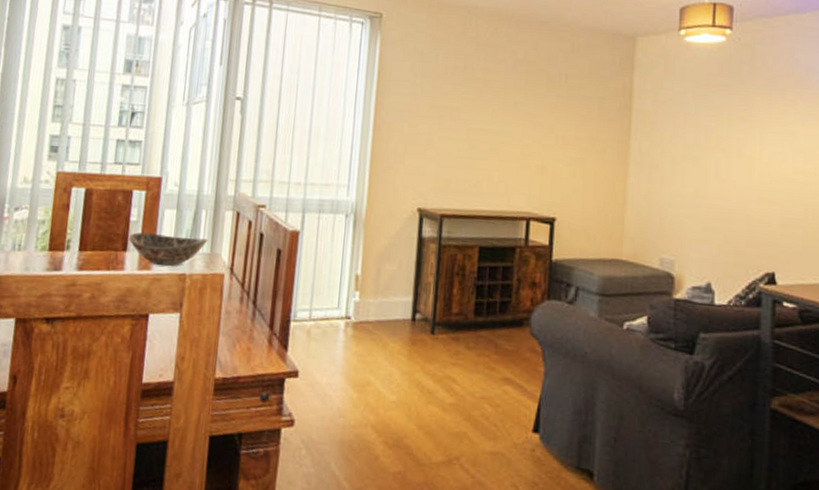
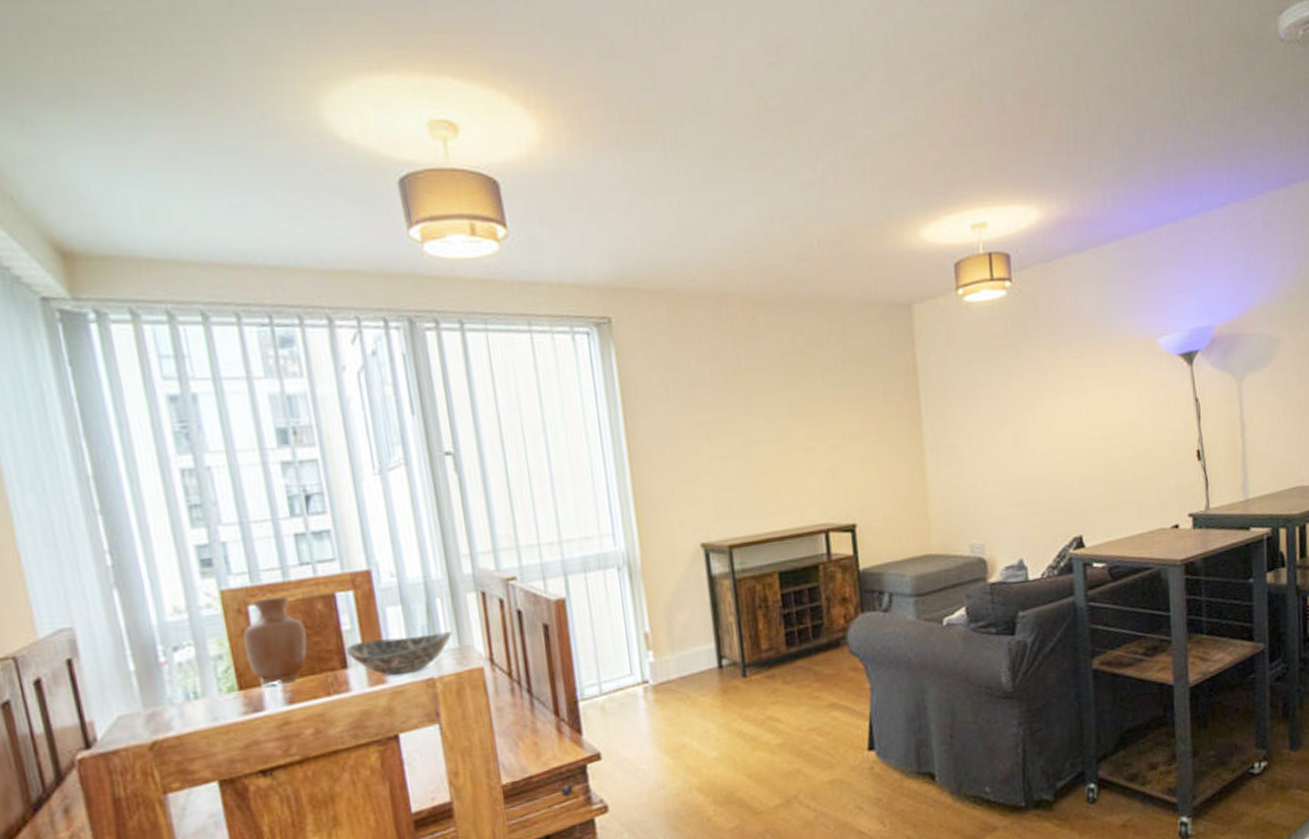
vase: none [60,183,106,252] -> present [243,596,307,685]

